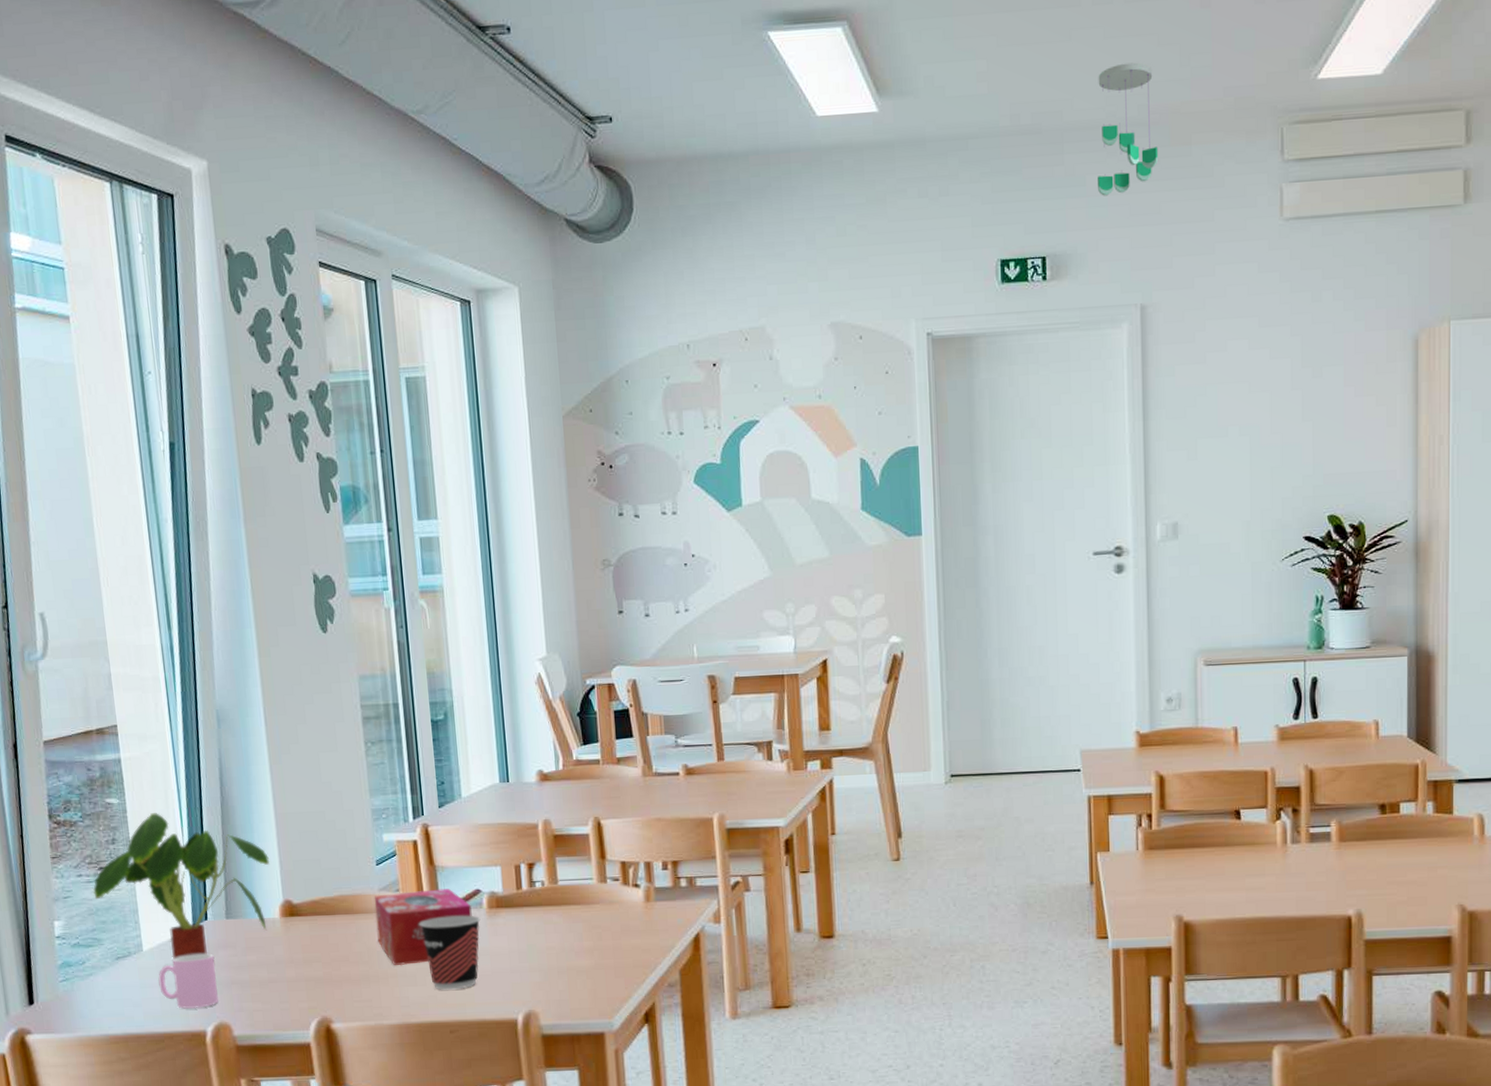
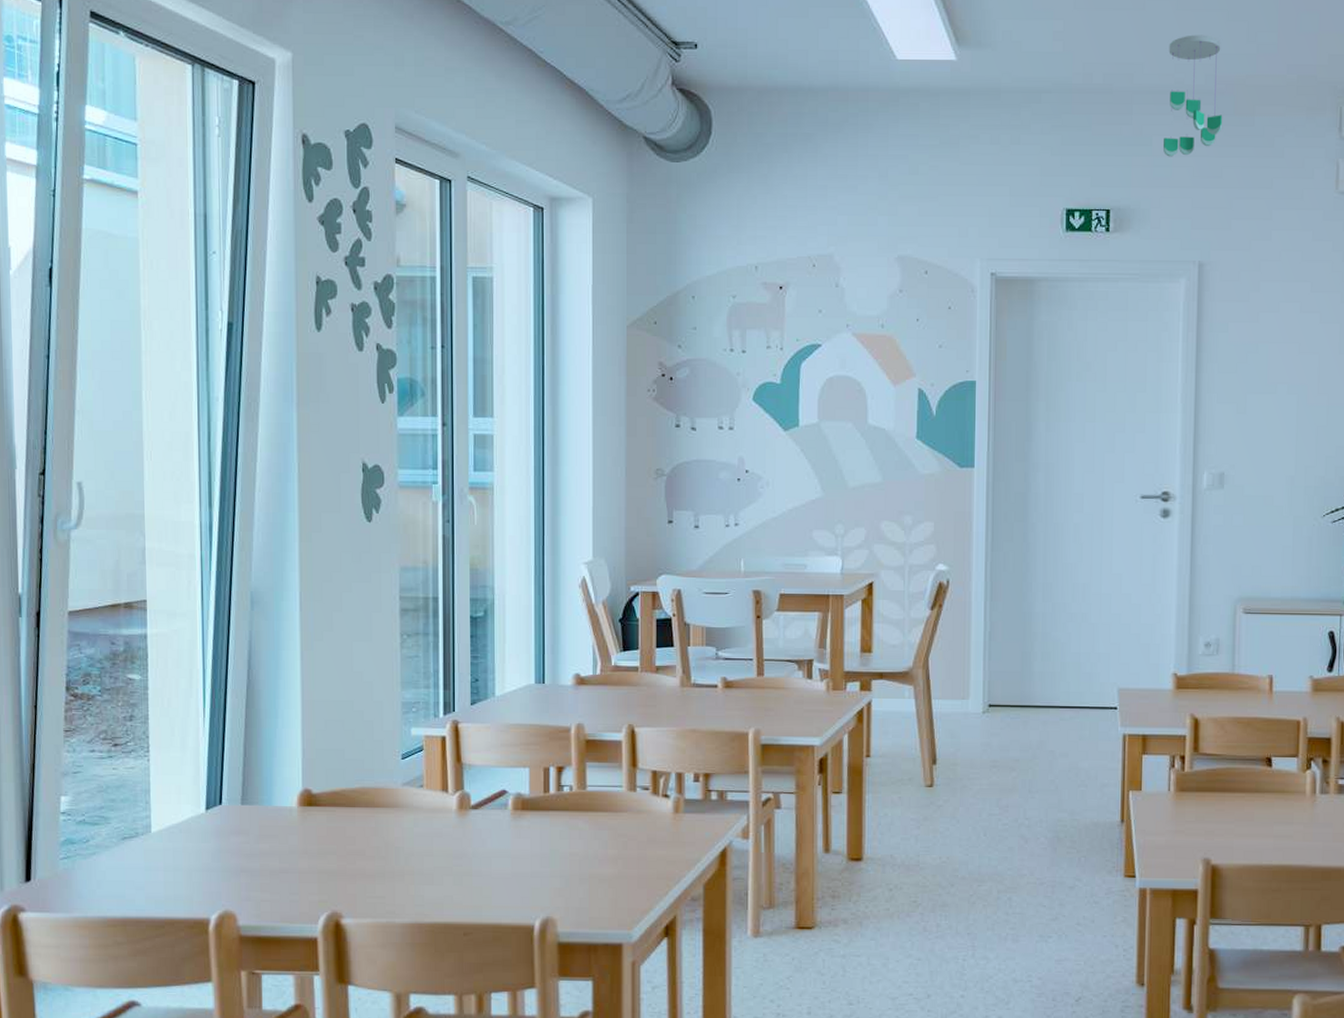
plant: present [93,813,269,959] -> none [105,692,291,843]
cup: present [158,953,218,1009] -> none [164,838,226,895]
tissue box: present [374,888,472,966] -> none [396,787,496,864]
cup: present [420,915,481,990] -> none [441,815,505,891]

